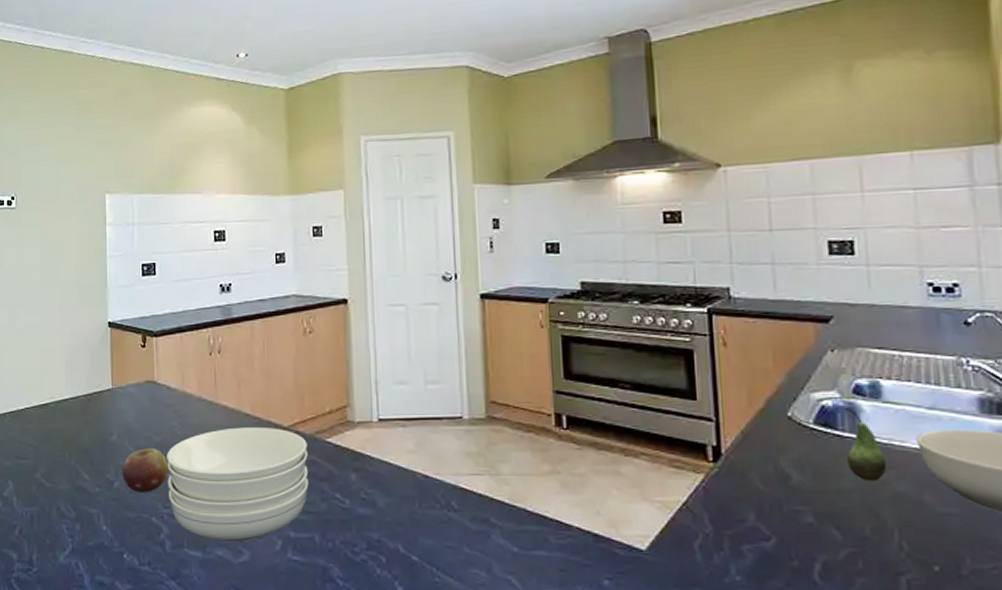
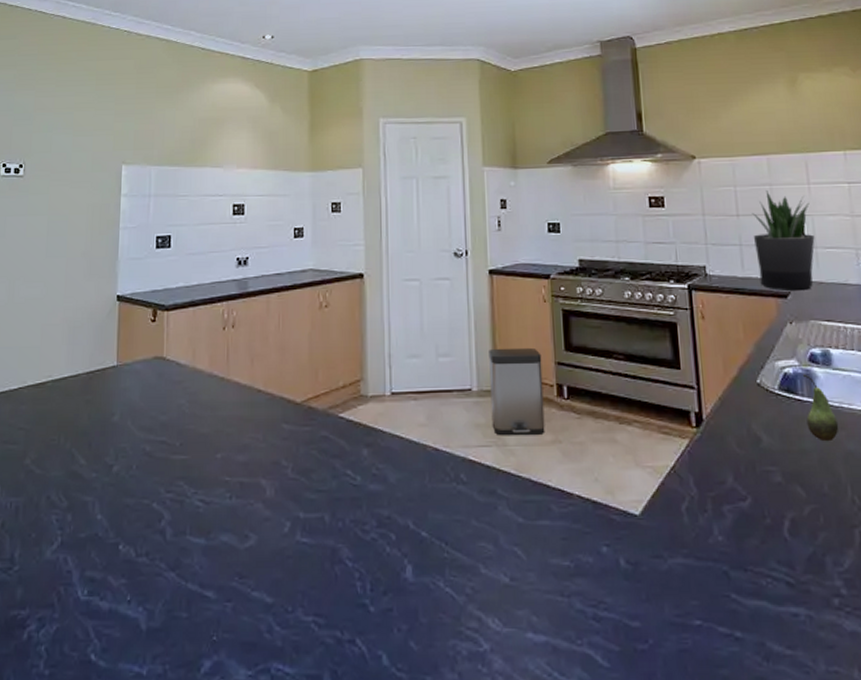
fruit: present [122,448,168,492] -> none [122,429,174,476]
bowl: present [167,427,309,543] -> none [172,403,320,527]
pedal bin: none [481,375,542,465] -> present [489,347,545,436]
planter: none [788,201,867,314] -> present [752,191,815,290]

